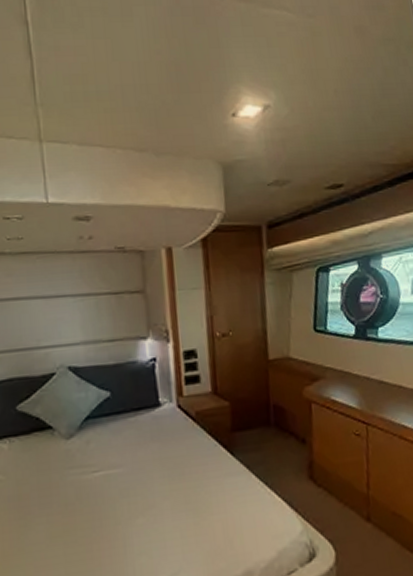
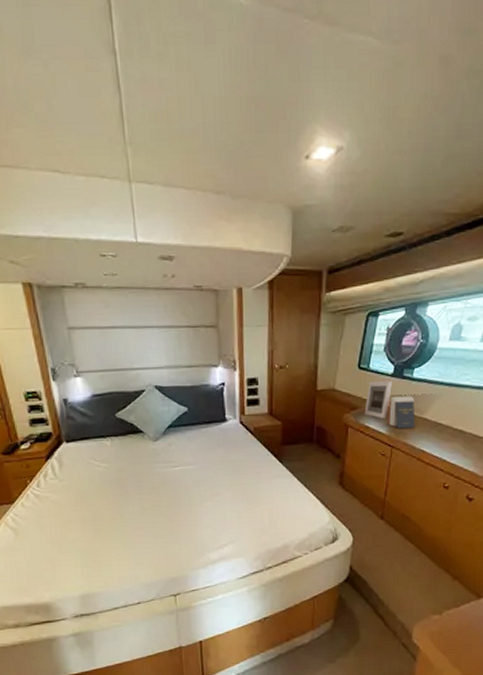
picture frame: none [327,344,356,390] -> present [364,381,392,419]
books: none [355,359,391,400] -> present [388,395,416,428]

